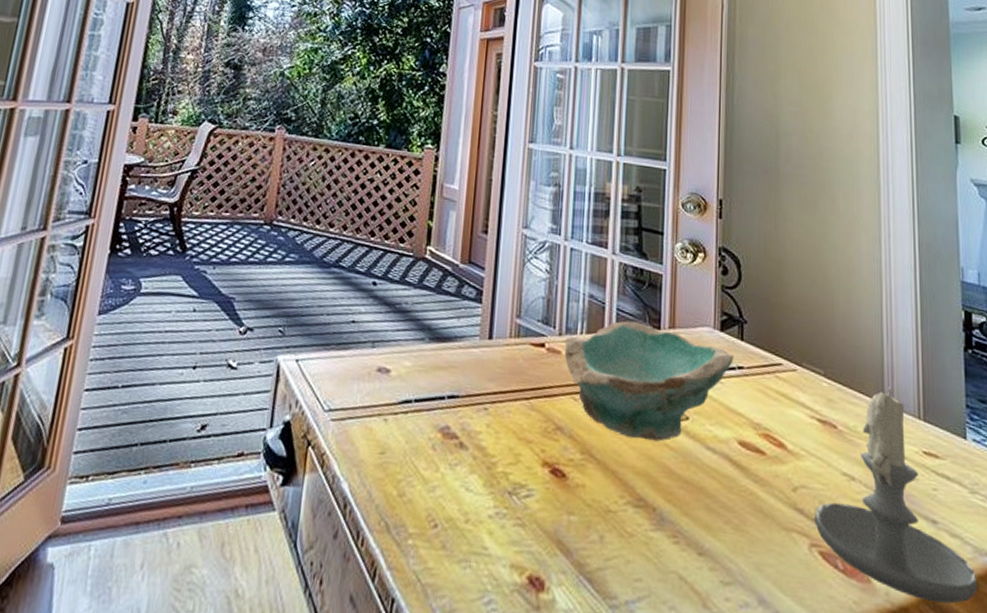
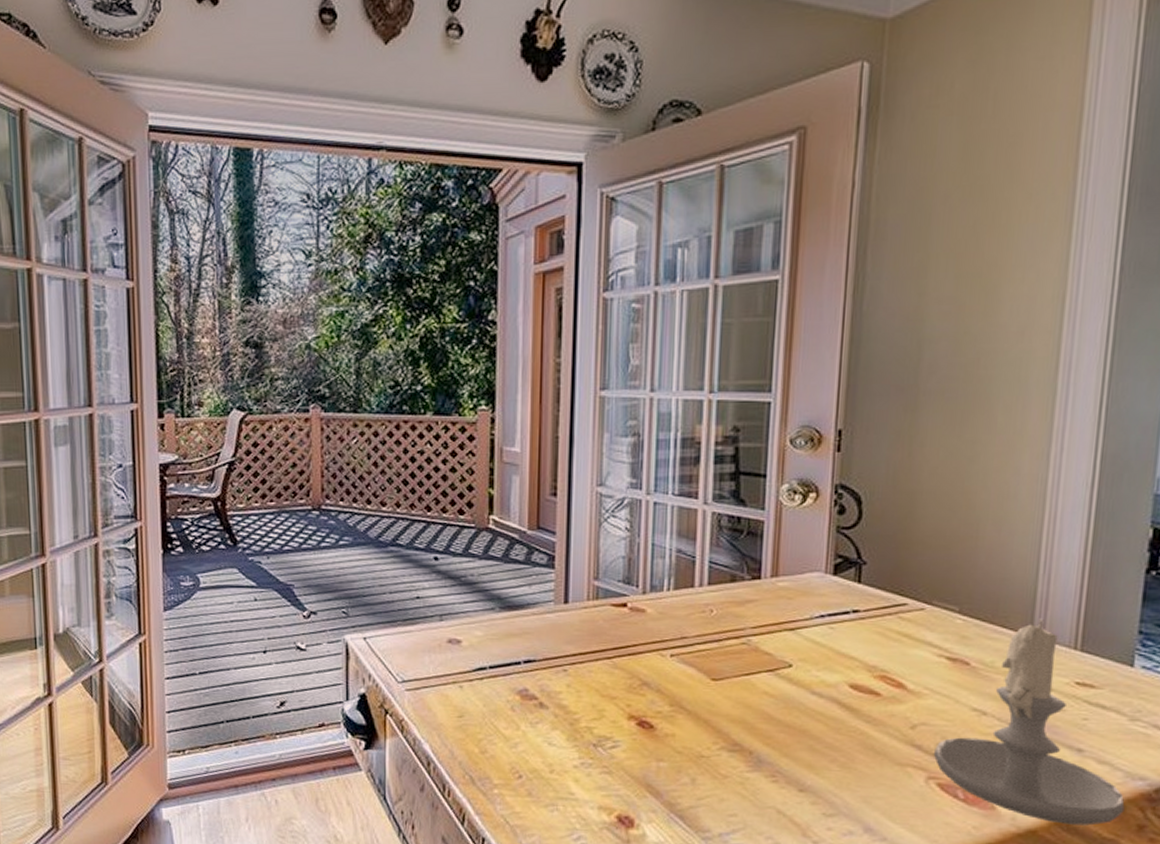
bowl: present [564,321,734,442] -> none [649,573,848,690]

